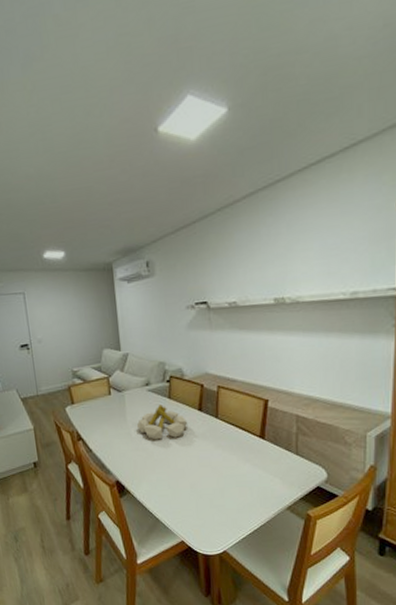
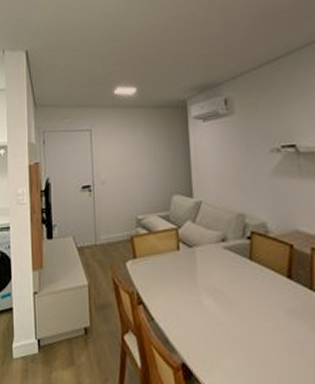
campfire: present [136,405,188,440] -> none [209,267,275,313]

